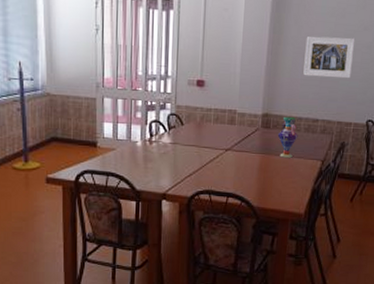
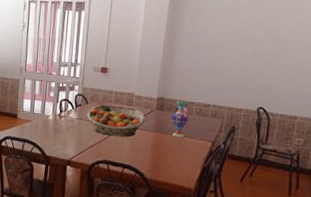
fruit basket: none [182,125,250,162] -> present [87,104,146,137]
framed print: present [303,36,356,79] -> none [196,31,247,70]

